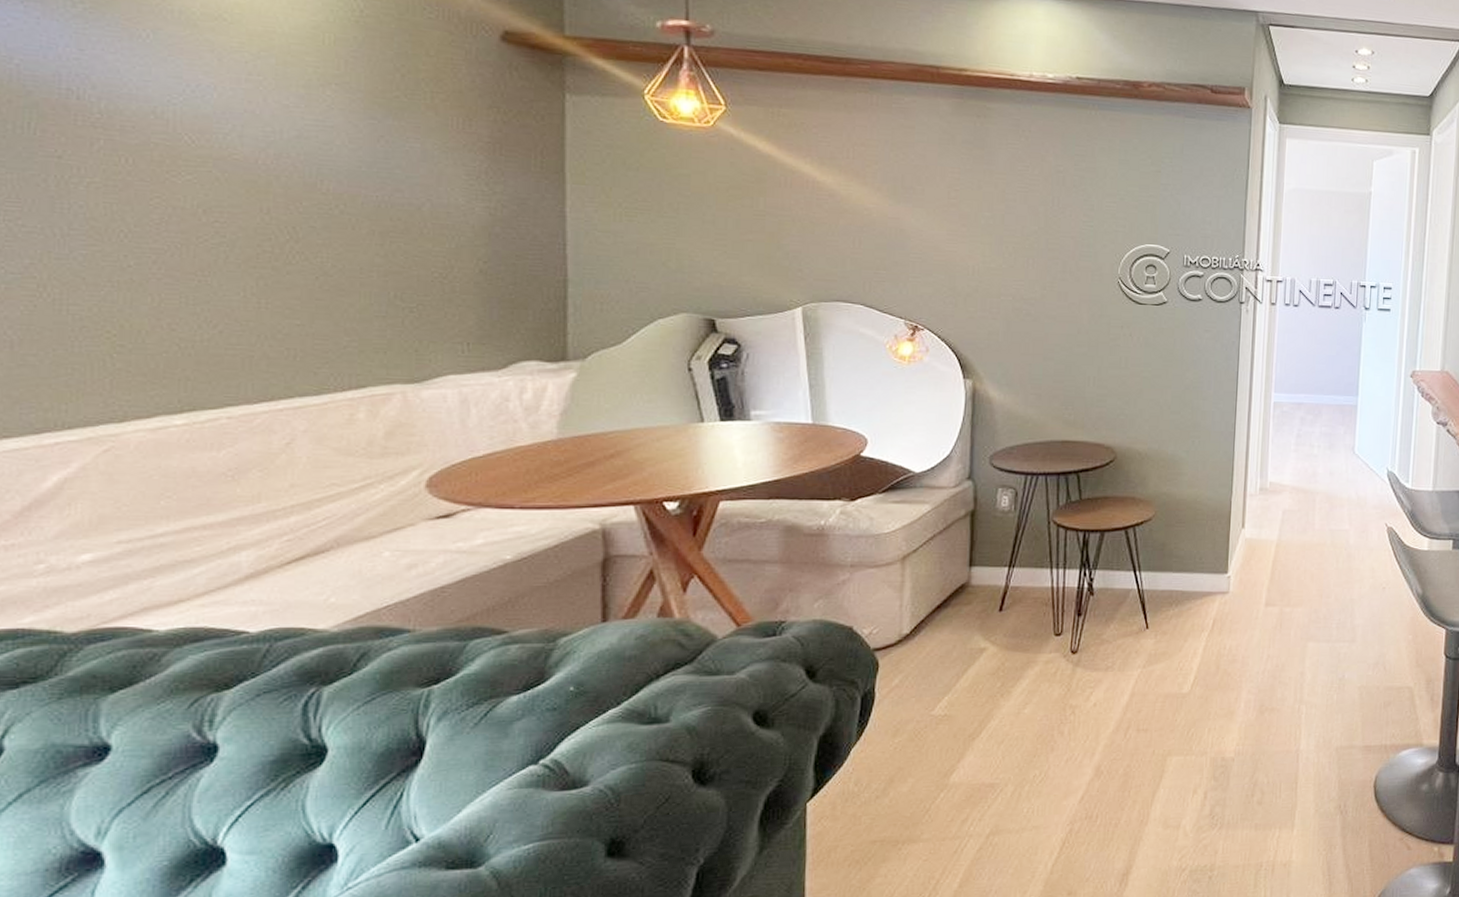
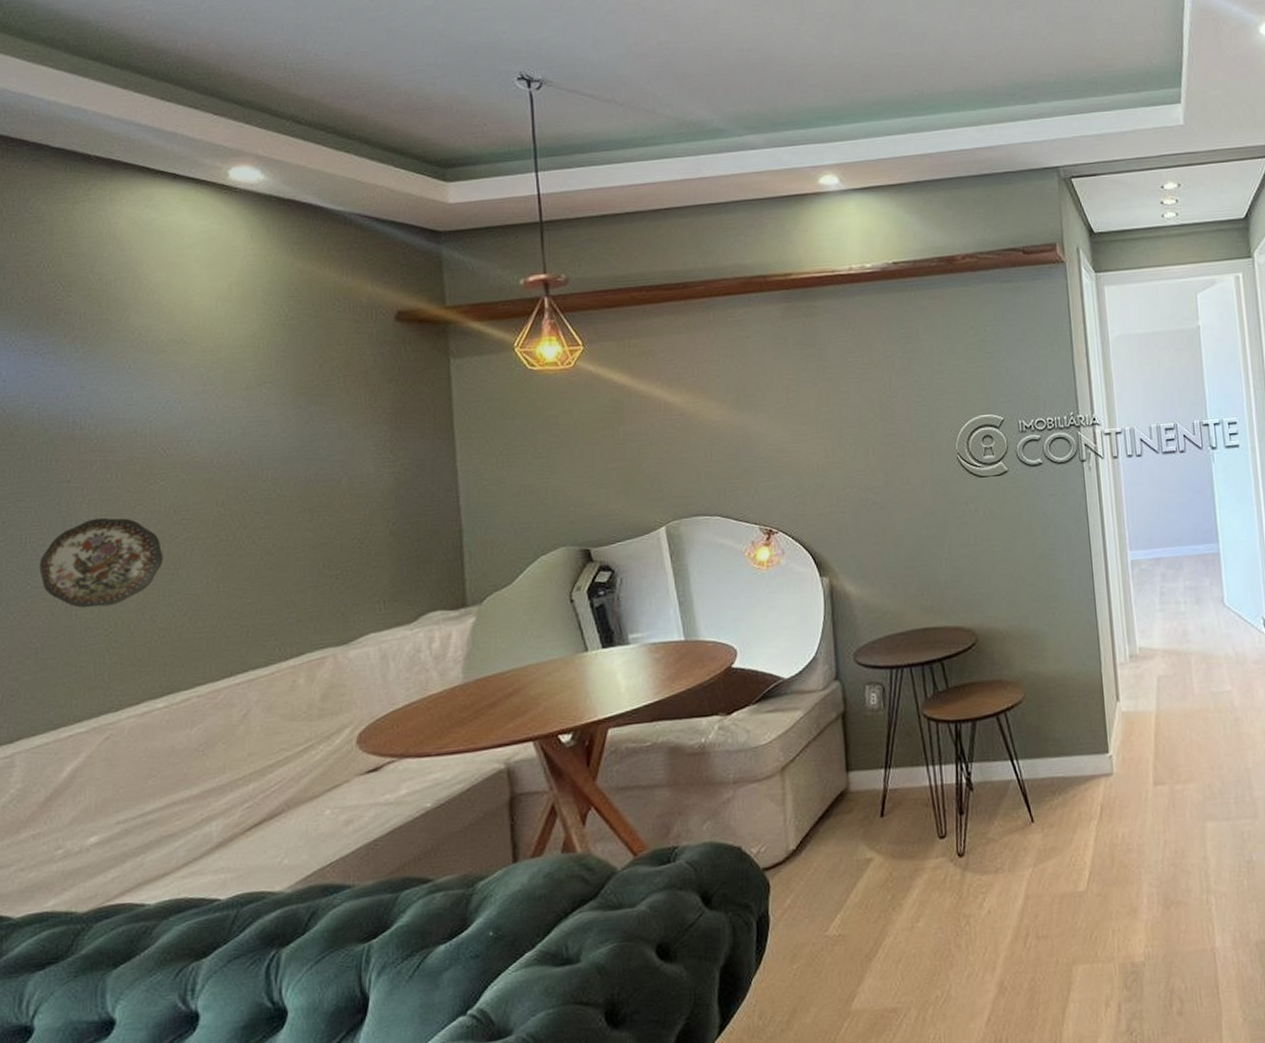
decorative plate: none [17,204,188,306] -> present [39,517,163,608]

